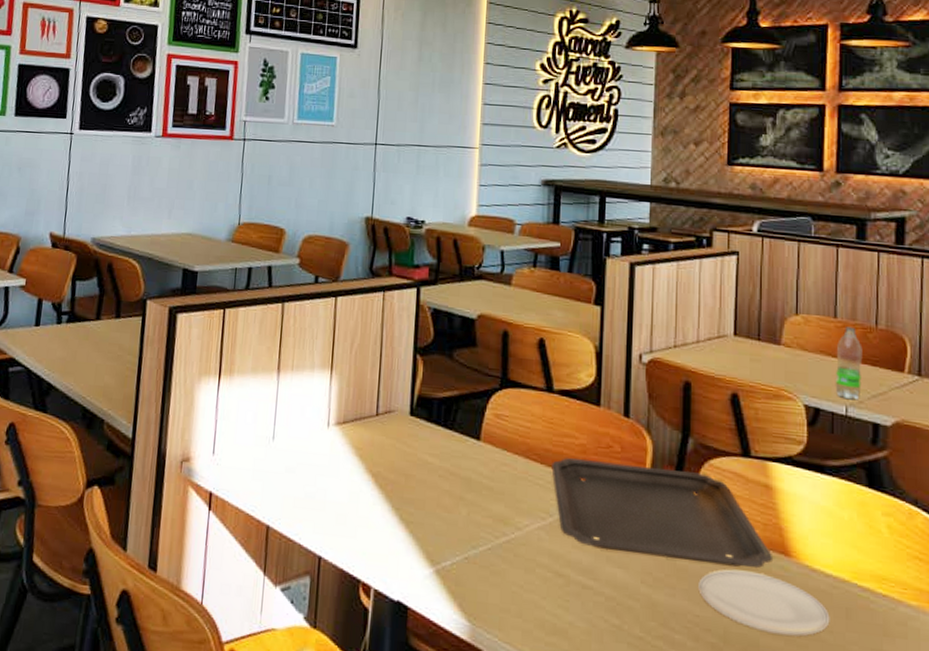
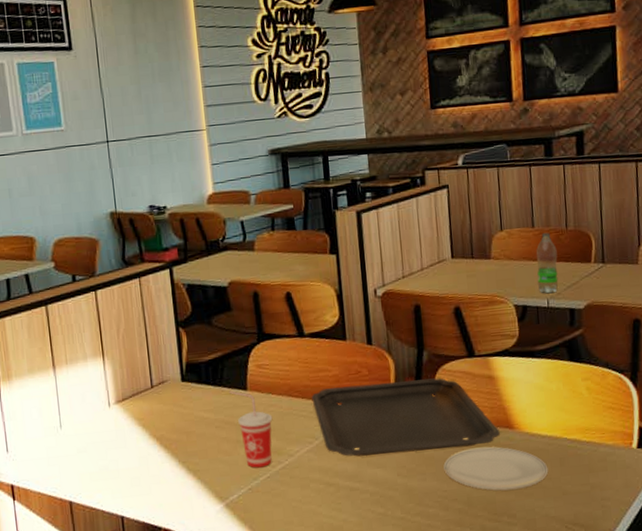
beverage cup: none [458,437,504,536] -> present [228,390,273,468]

